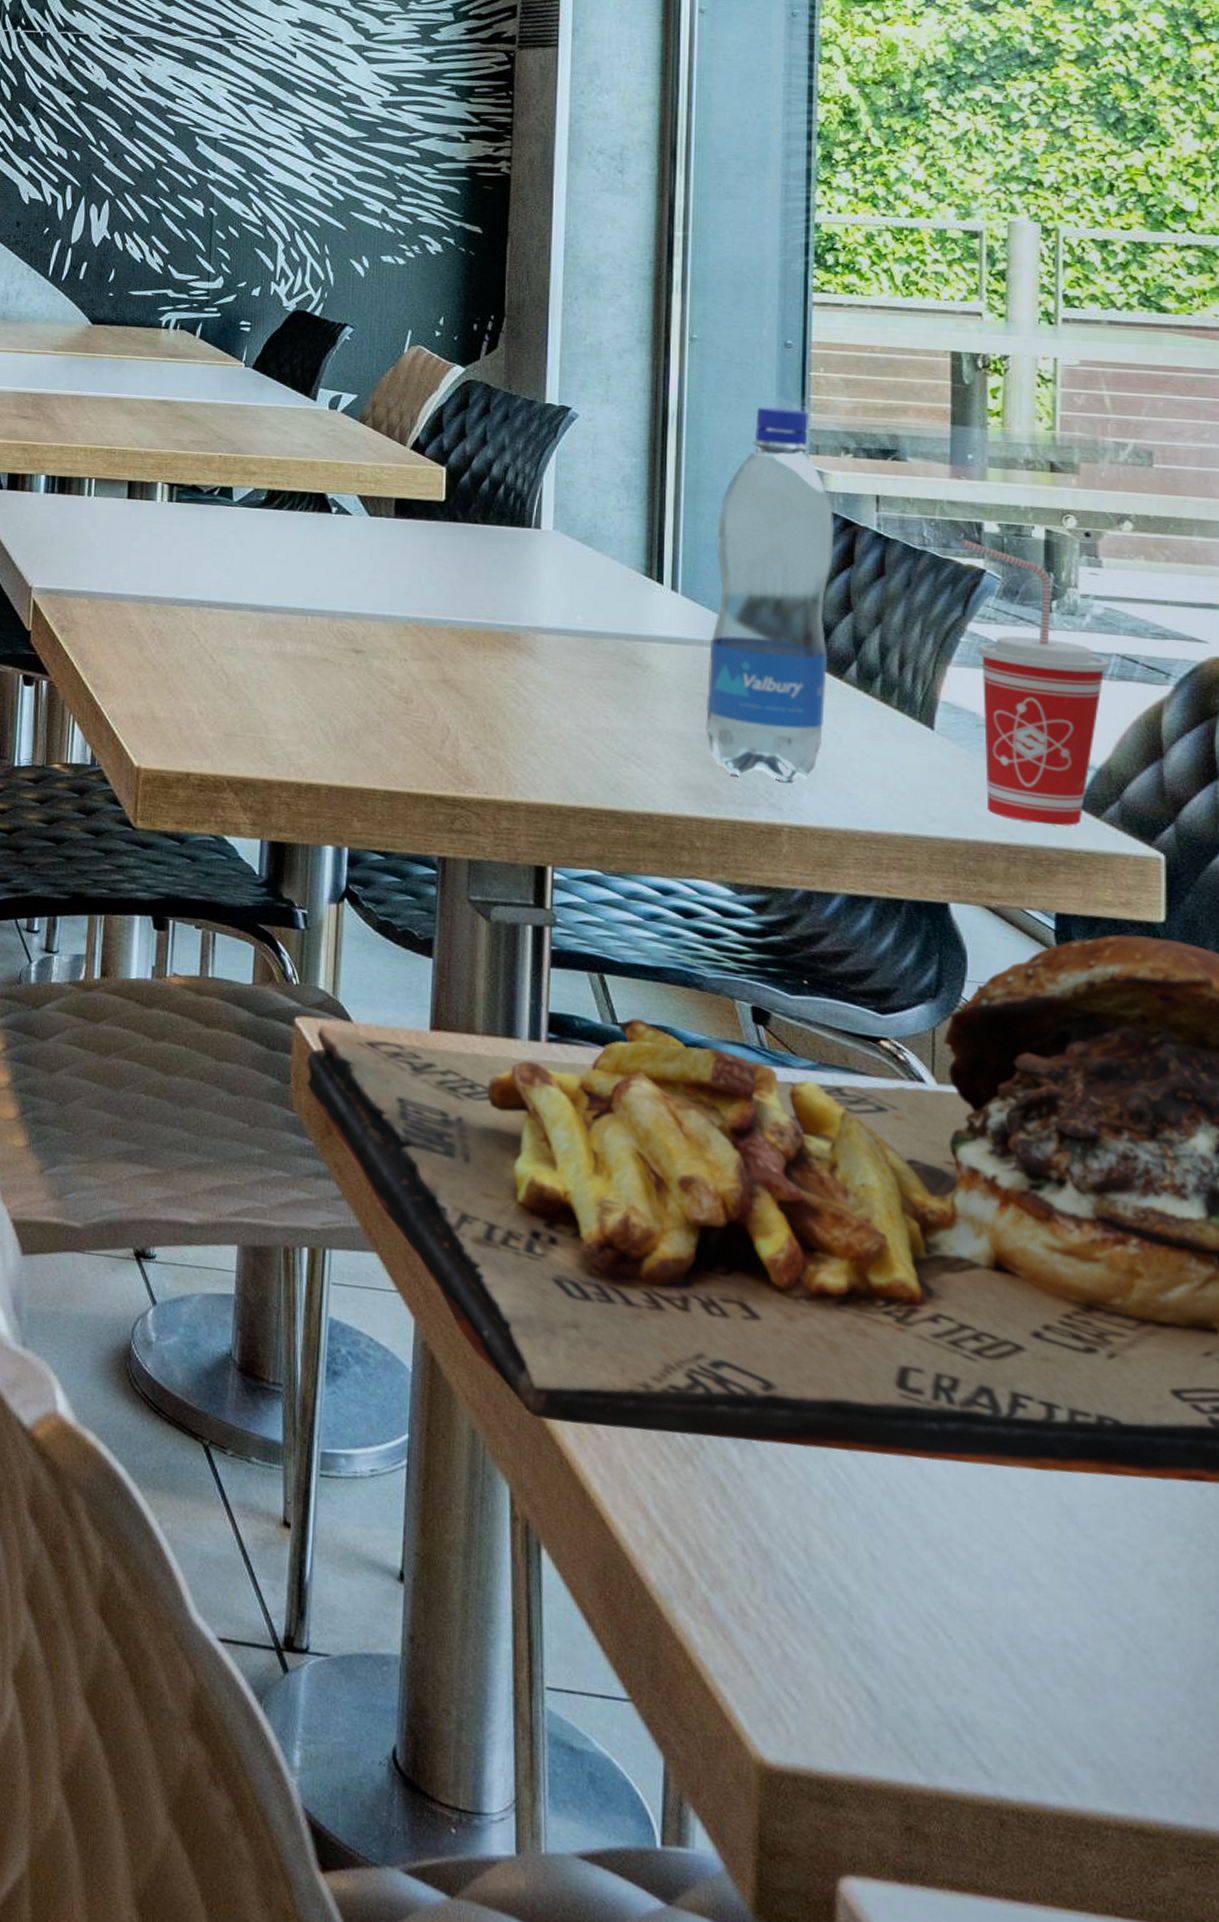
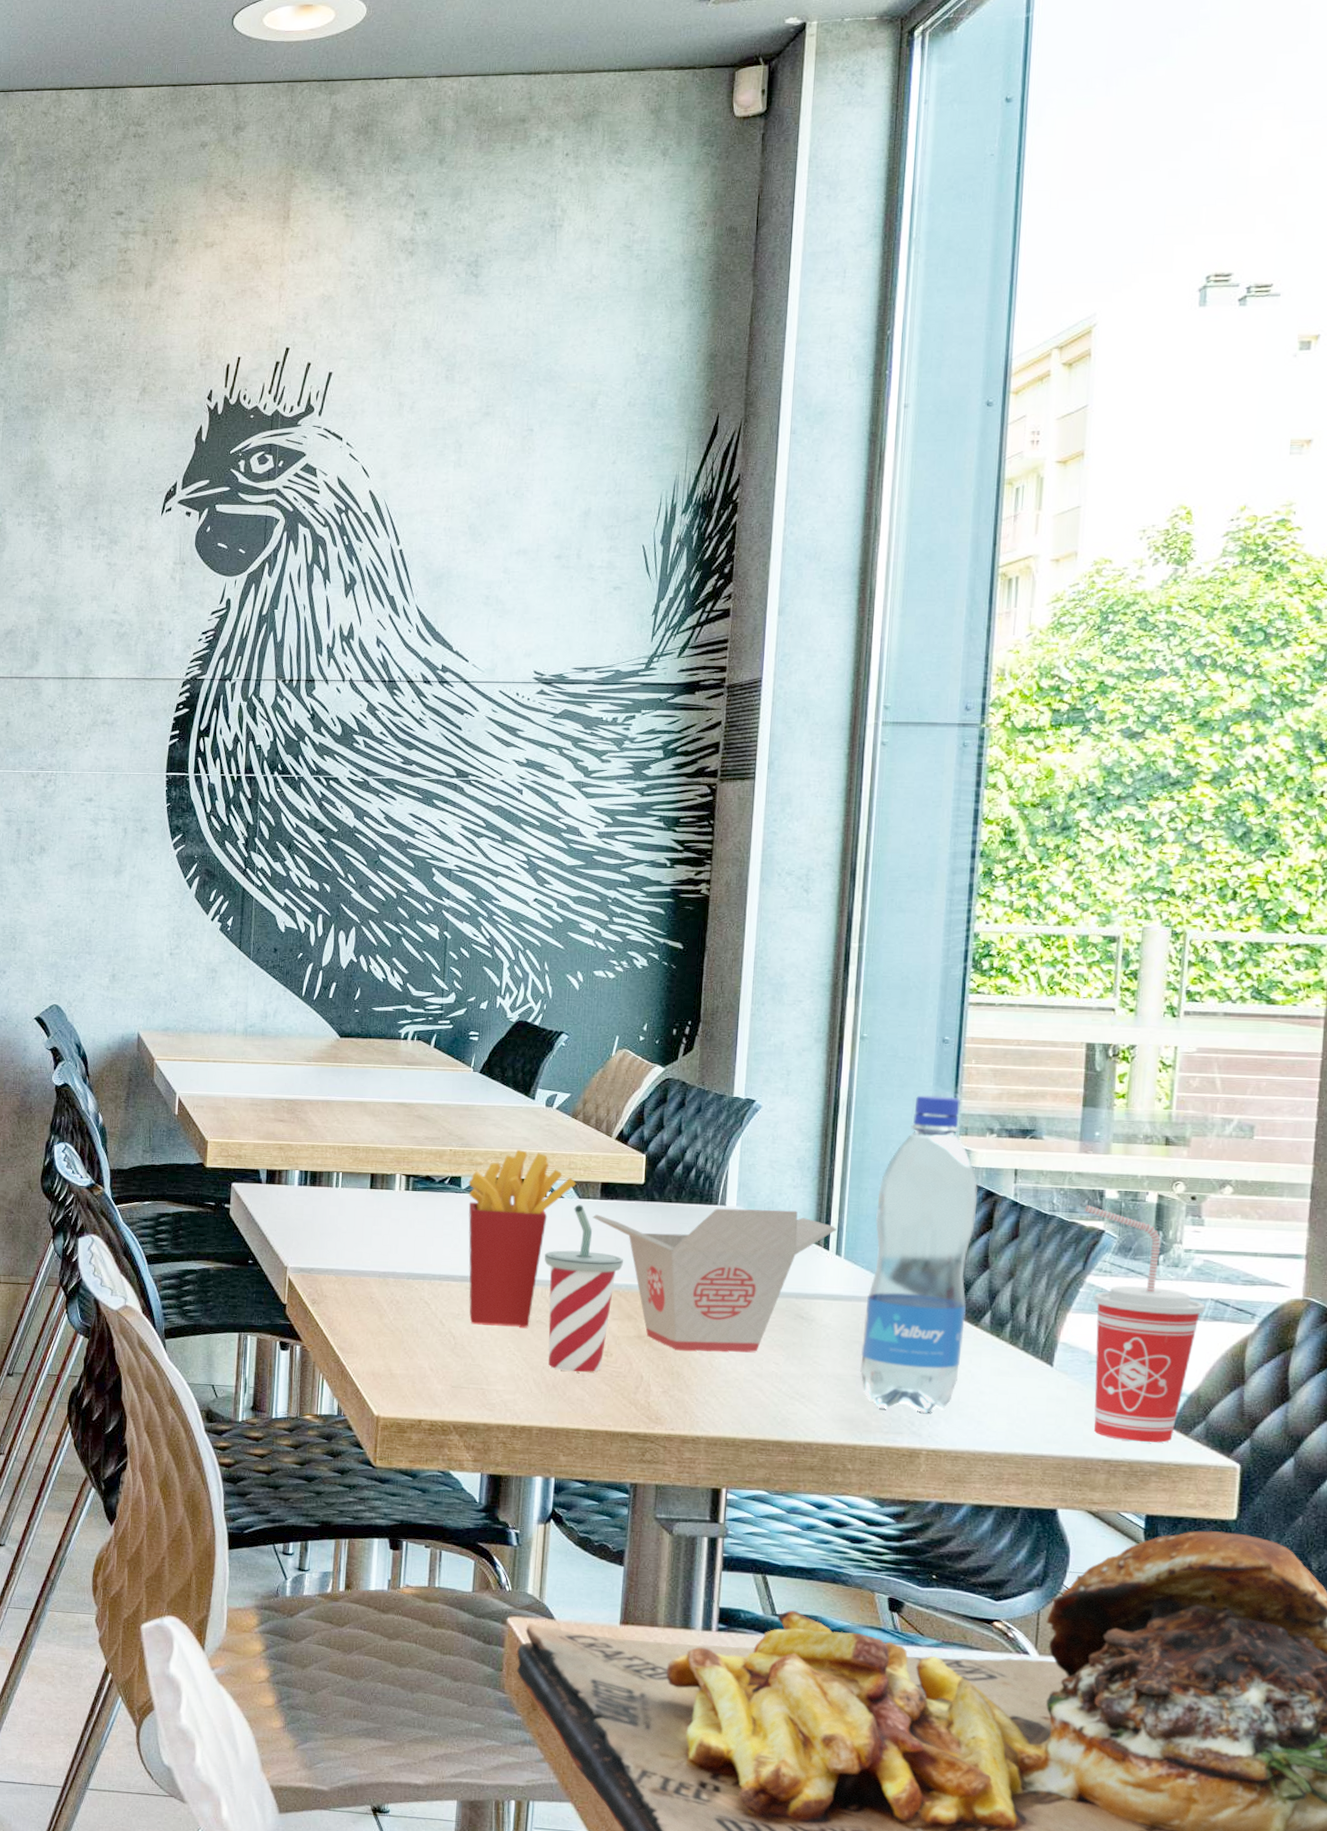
french fries: none [241,458,367,666] -> present [468,1150,577,1328]
beverage cup: none [330,523,423,722] -> present [544,1204,623,1372]
takeout container: none [386,531,671,703] -> present [593,1208,836,1352]

